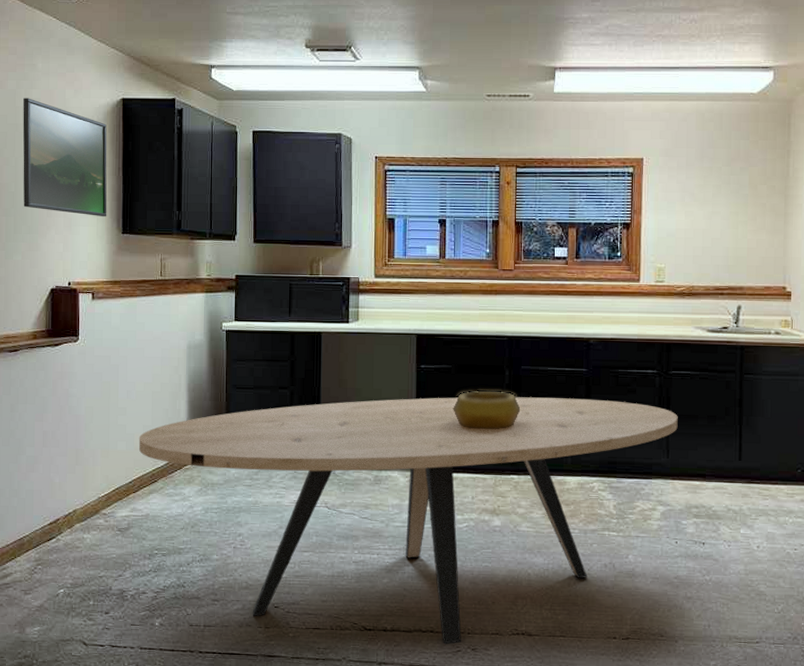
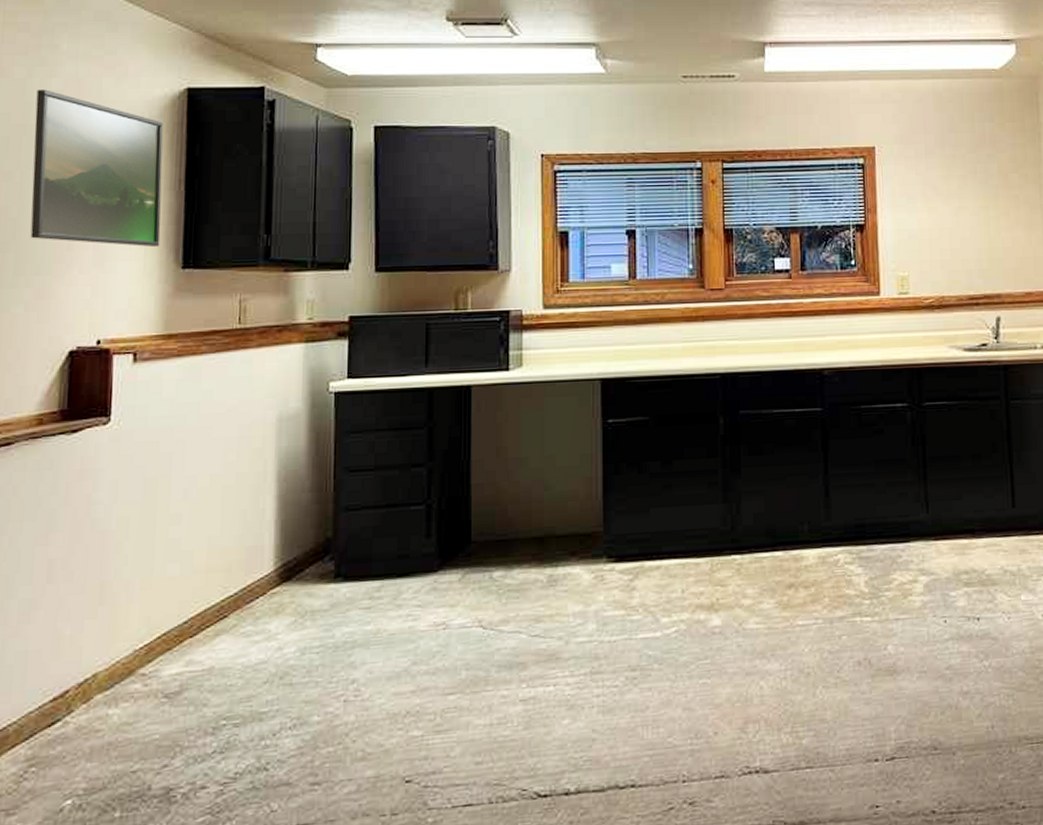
dining table: present [138,397,678,644] -> none [200,445,937,801]
decorative bowl: present [453,389,521,430] -> none [652,444,741,499]

